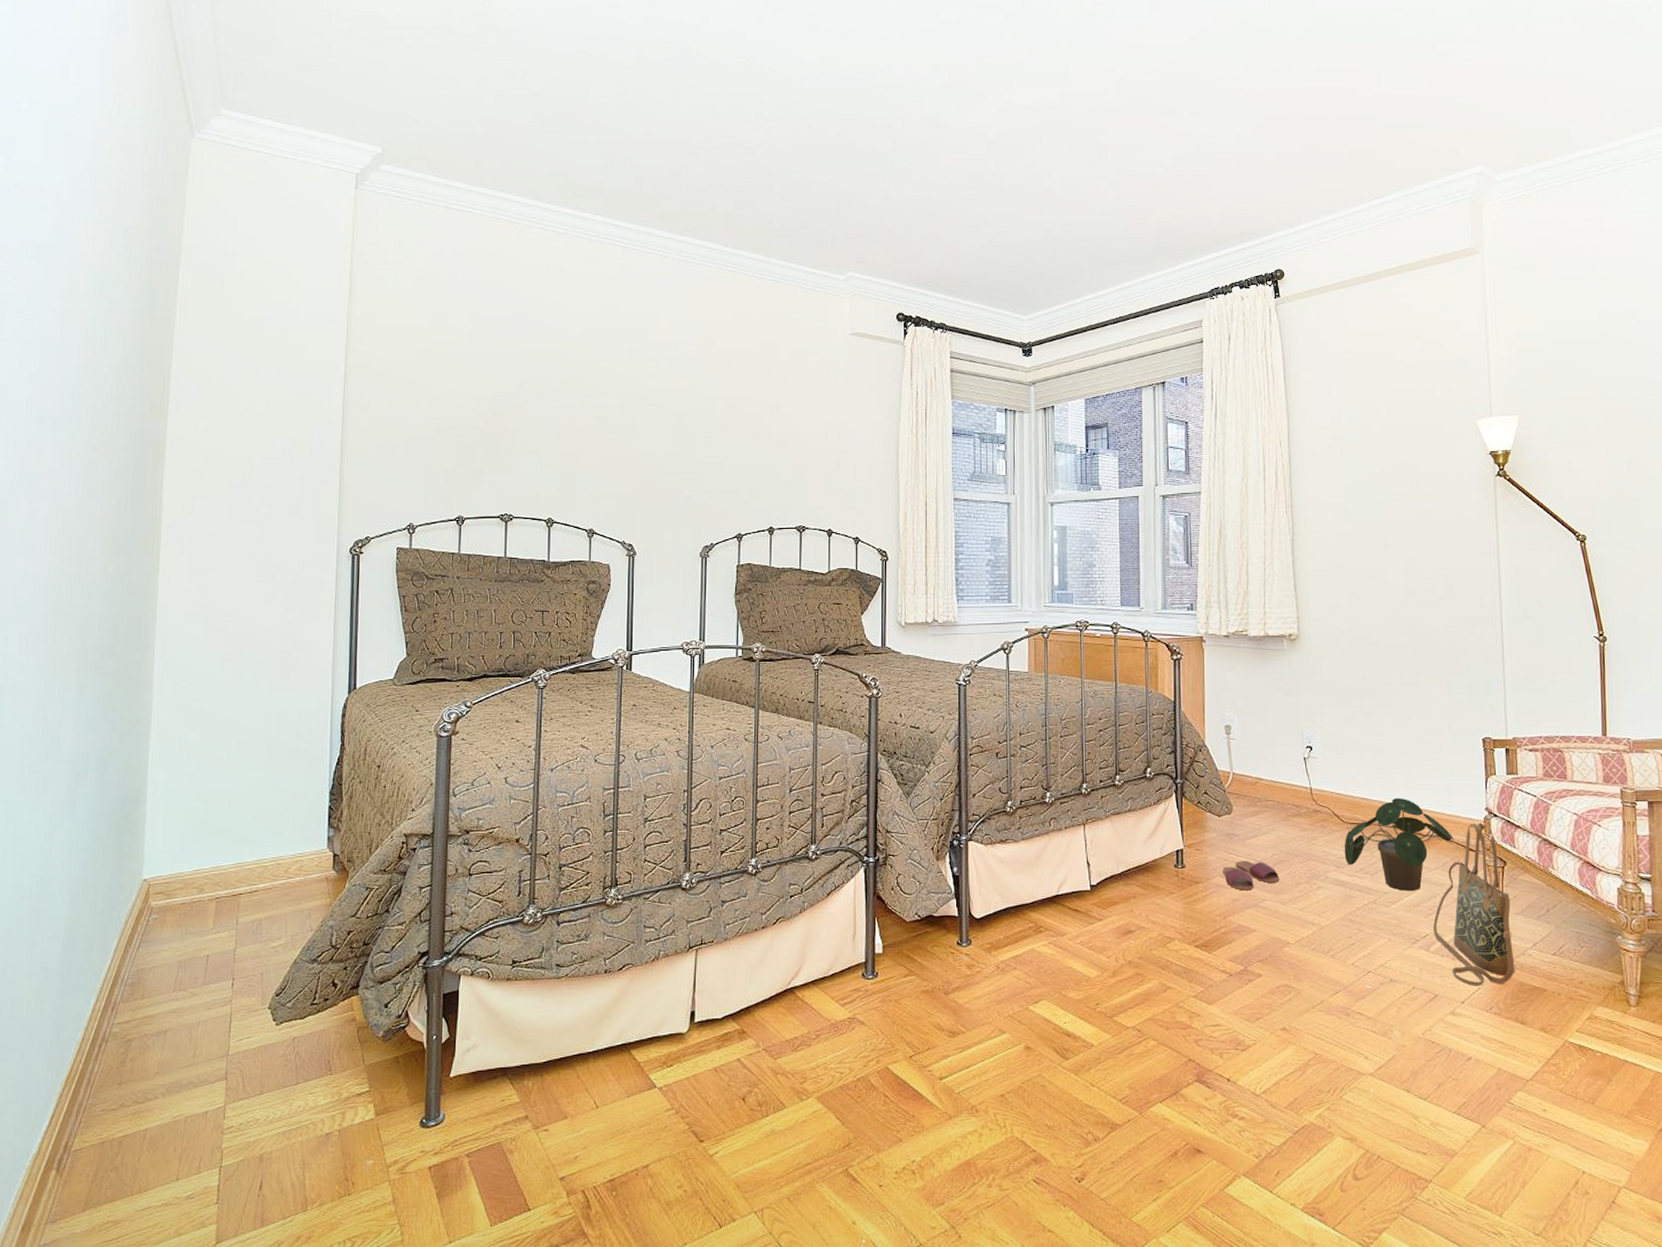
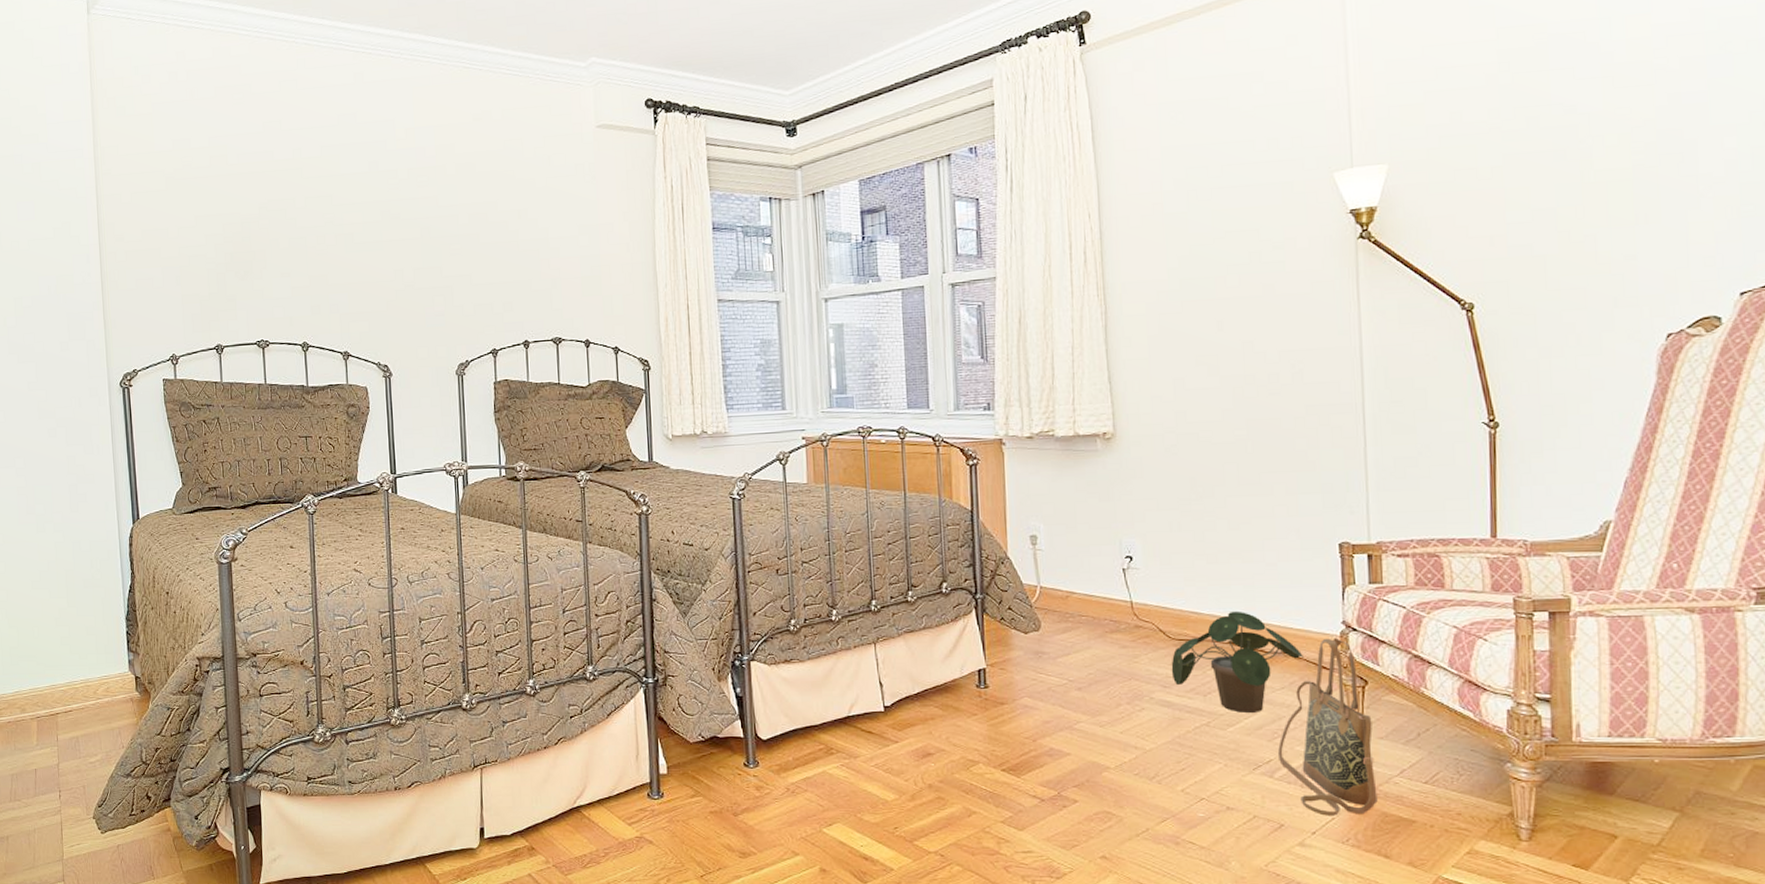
slippers: present [1223,860,1280,891] -> none [1031,680,1097,712]

